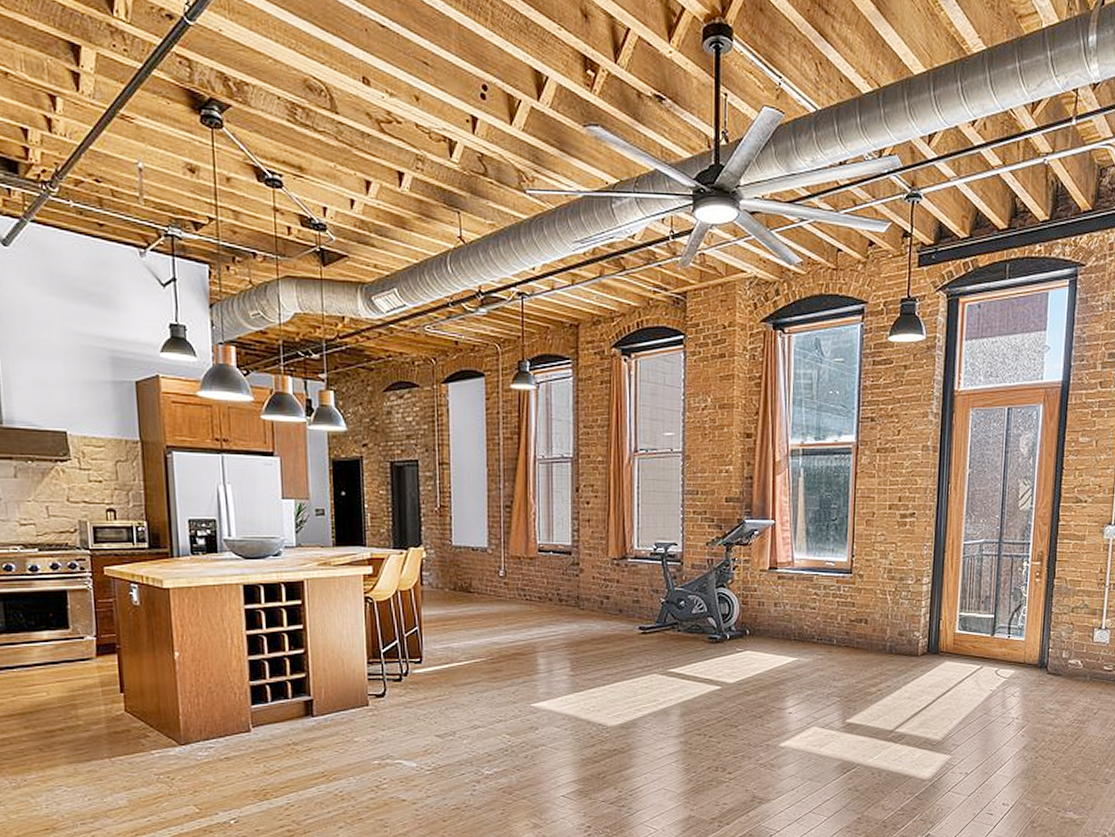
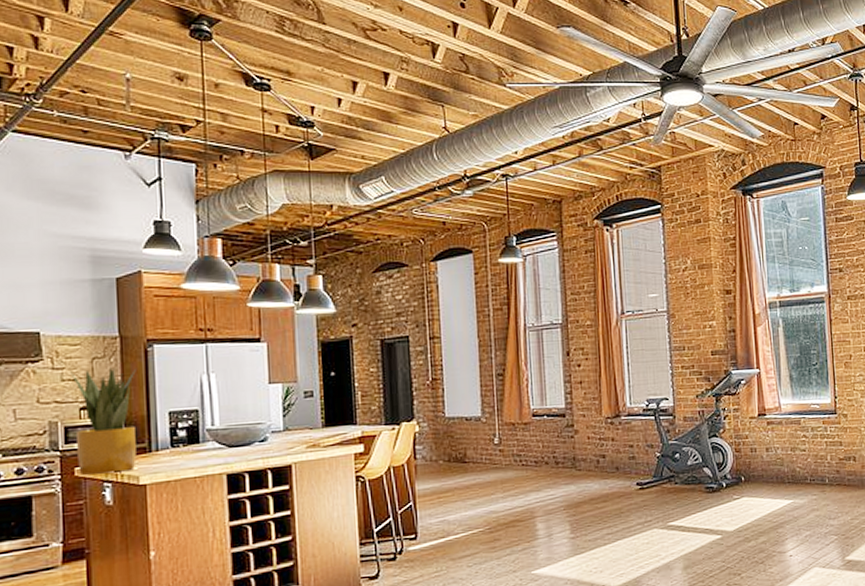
planter: none [96,472,160,574] -> present [70,368,137,475]

